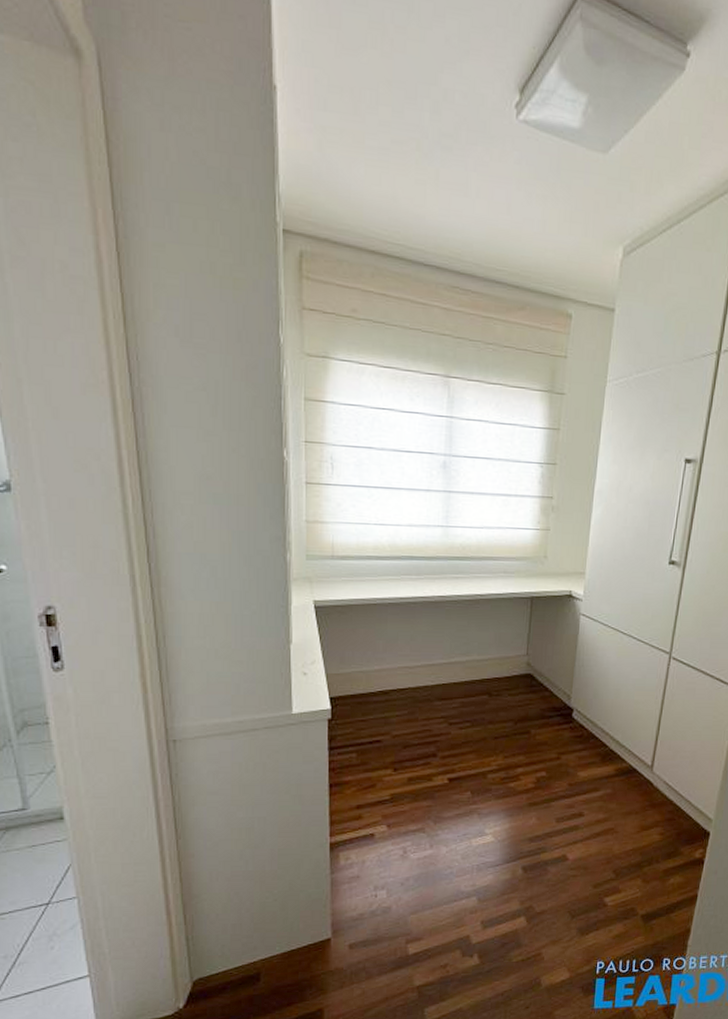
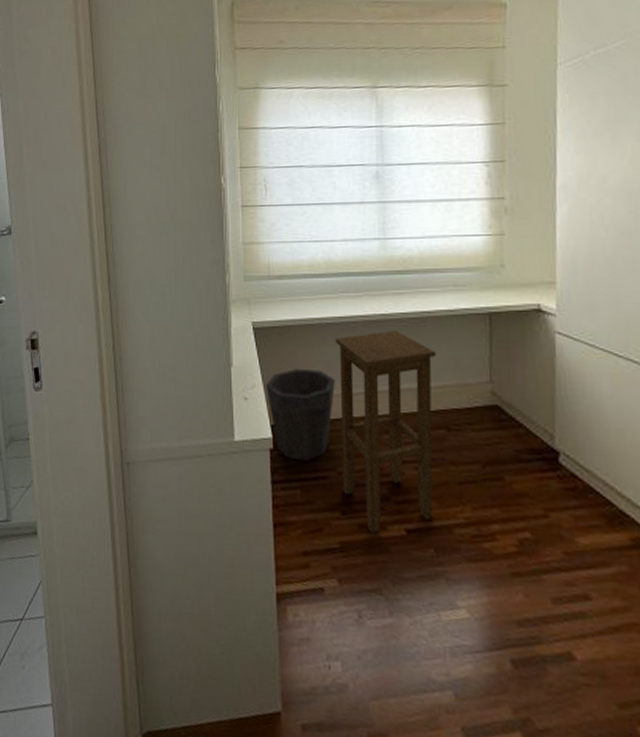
waste bin: none [325,644,394,728] -> present [265,368,335,461]
stool: none [395,610,485,784] -> present [334,330,437,533]

